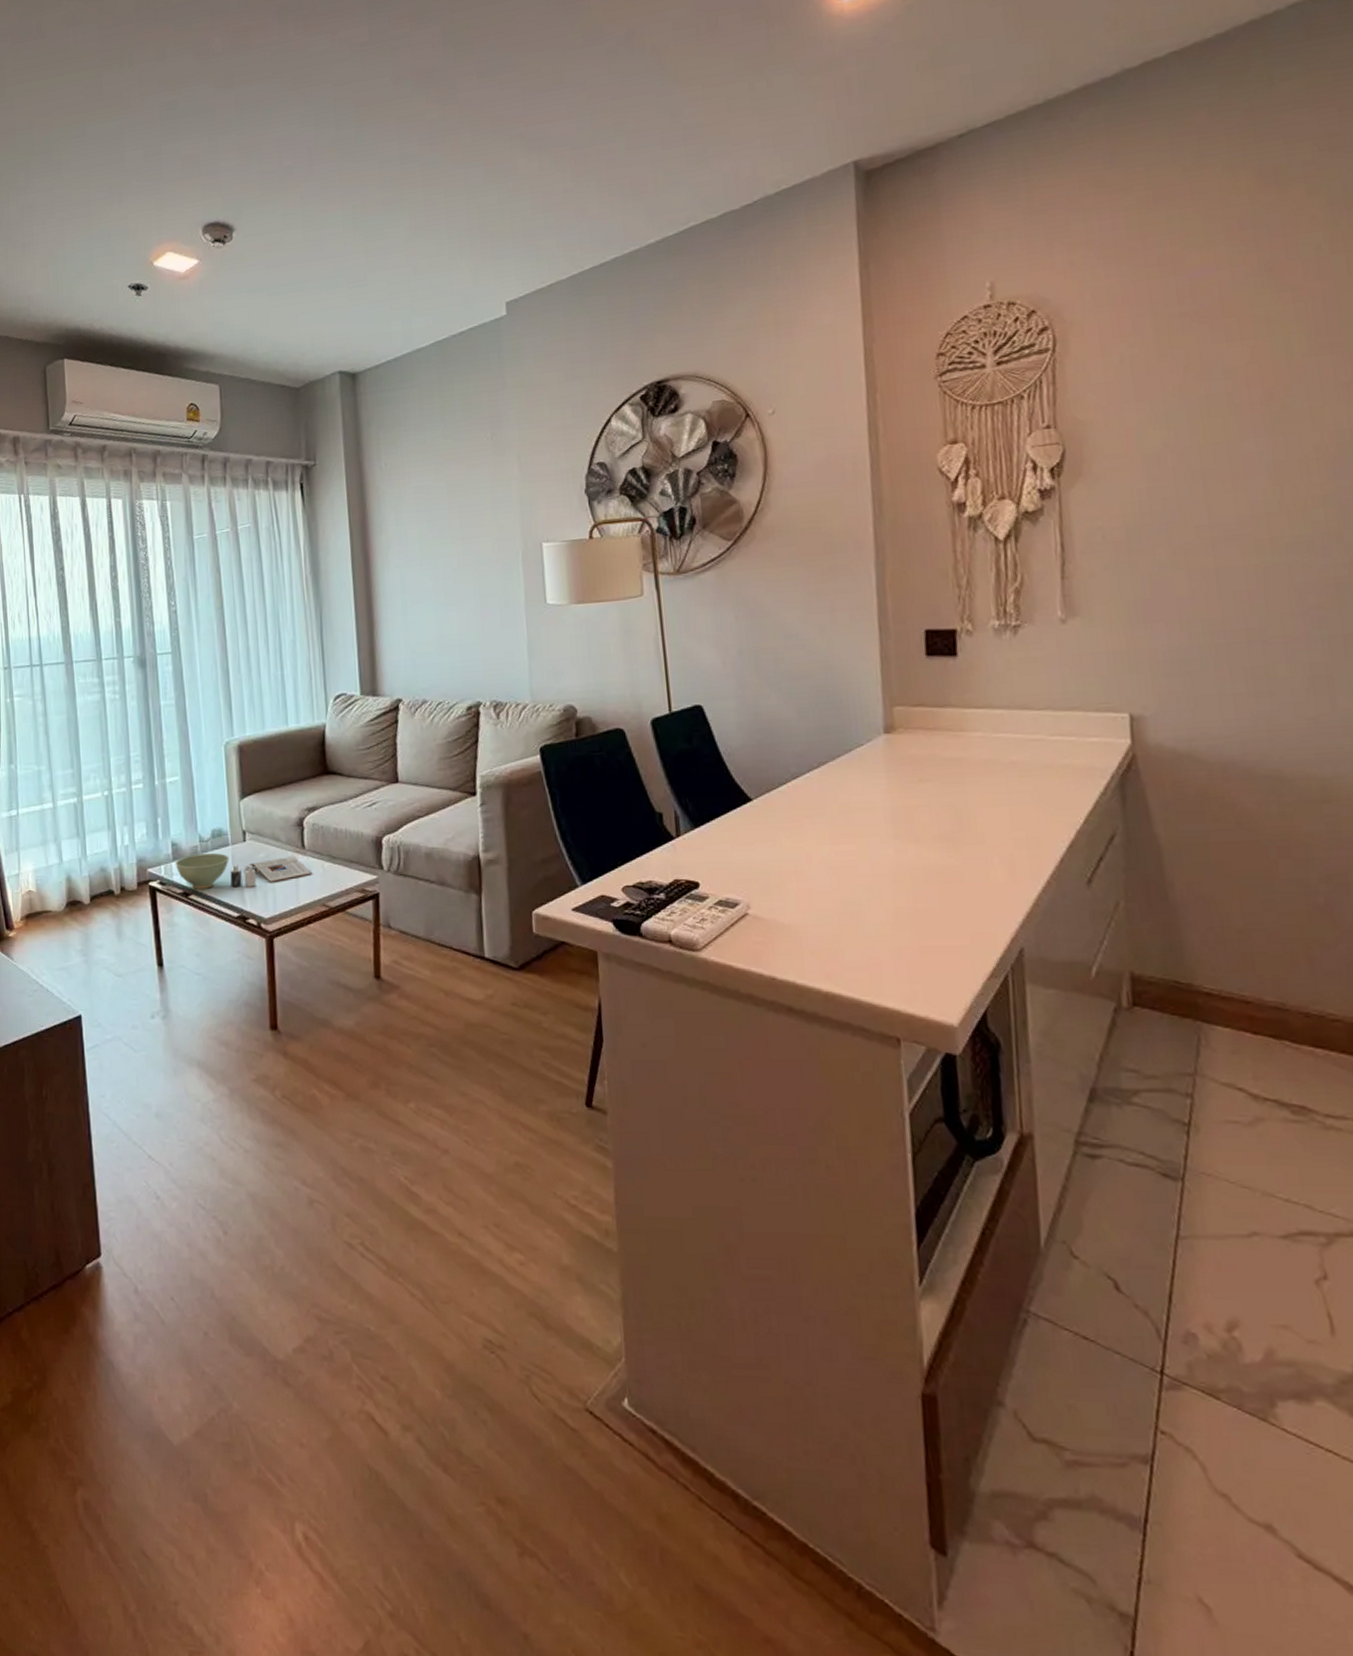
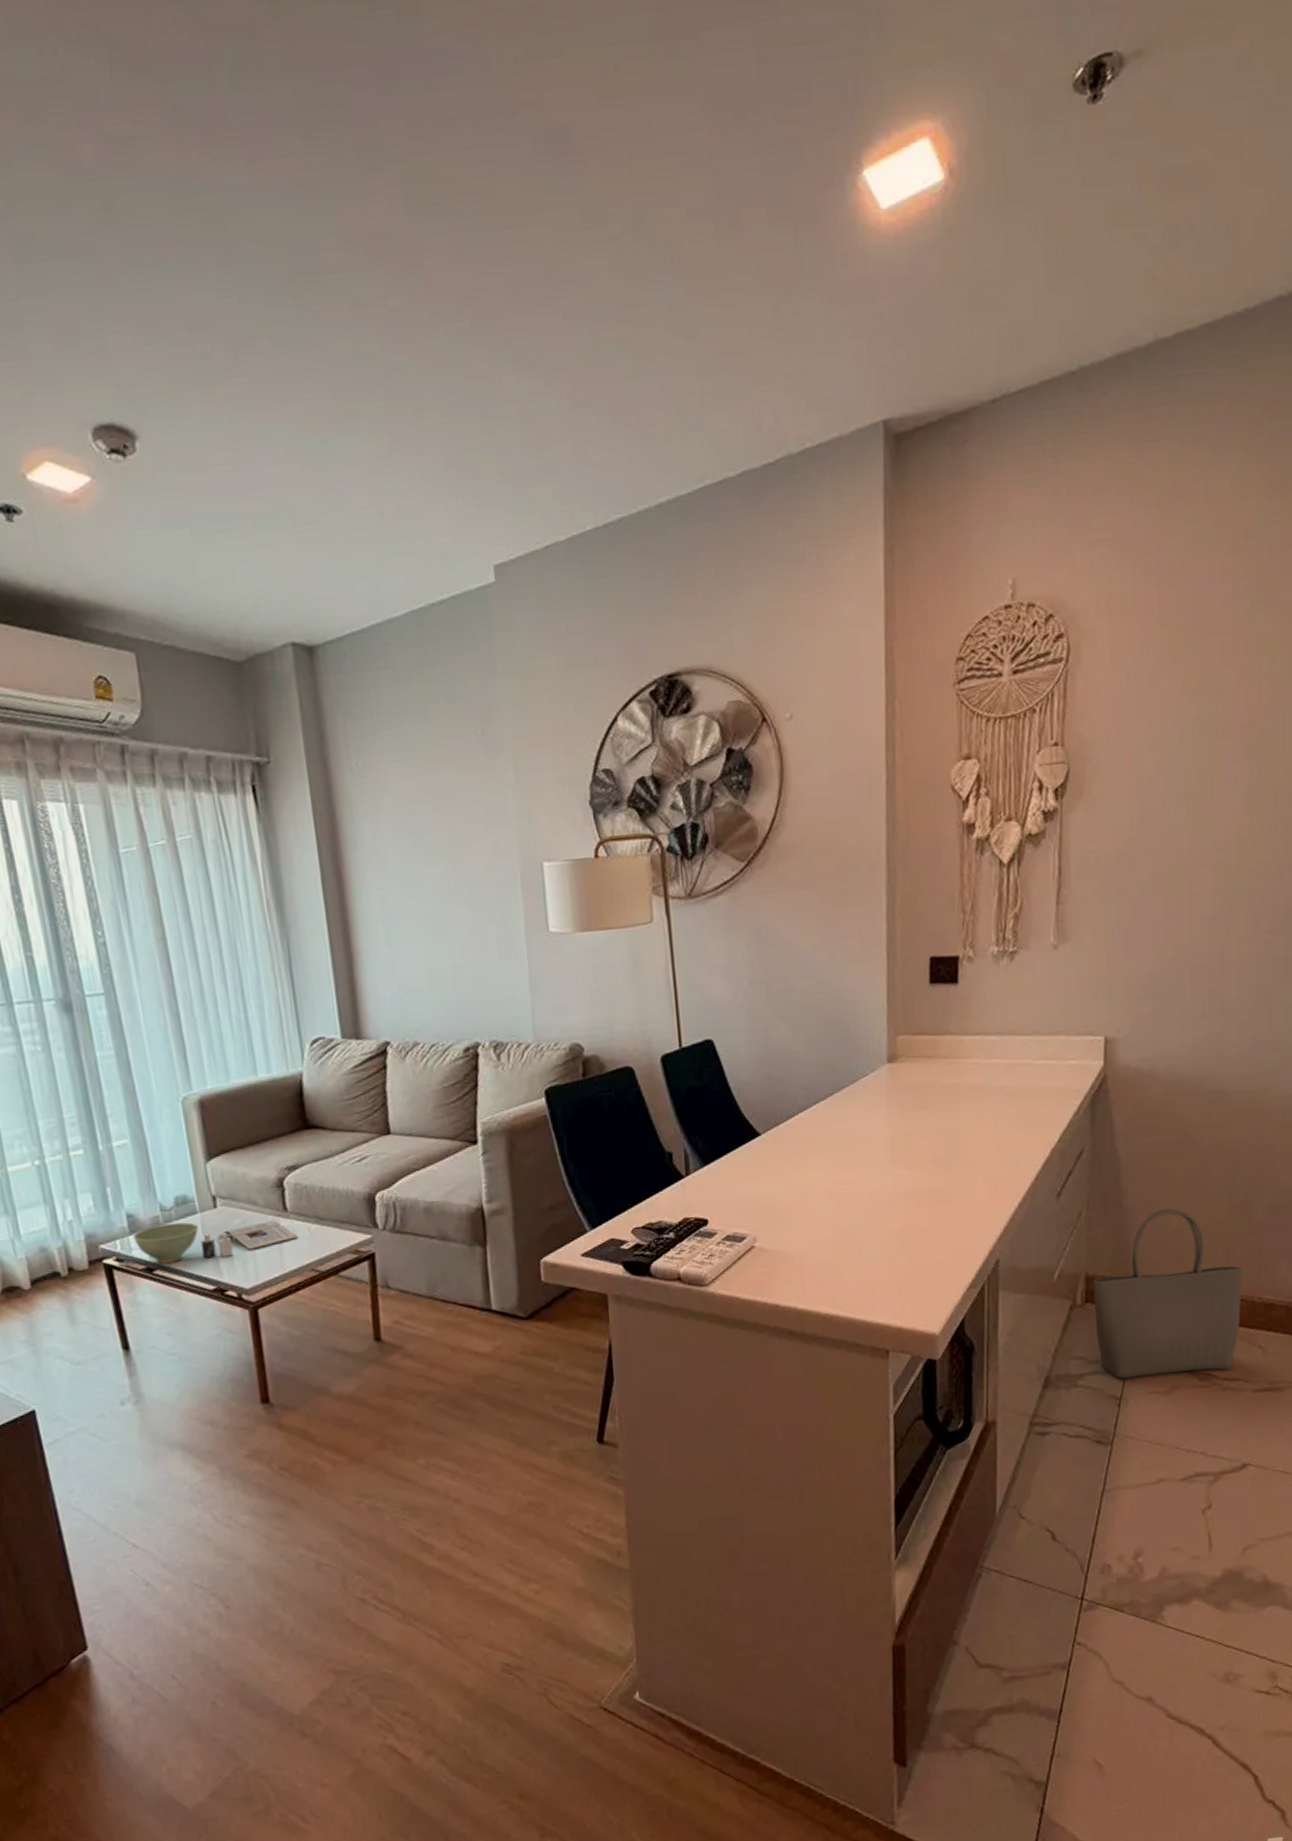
tote bag: none [1139,905,1339,1105] -> present [1092,1208,1243,1379]

